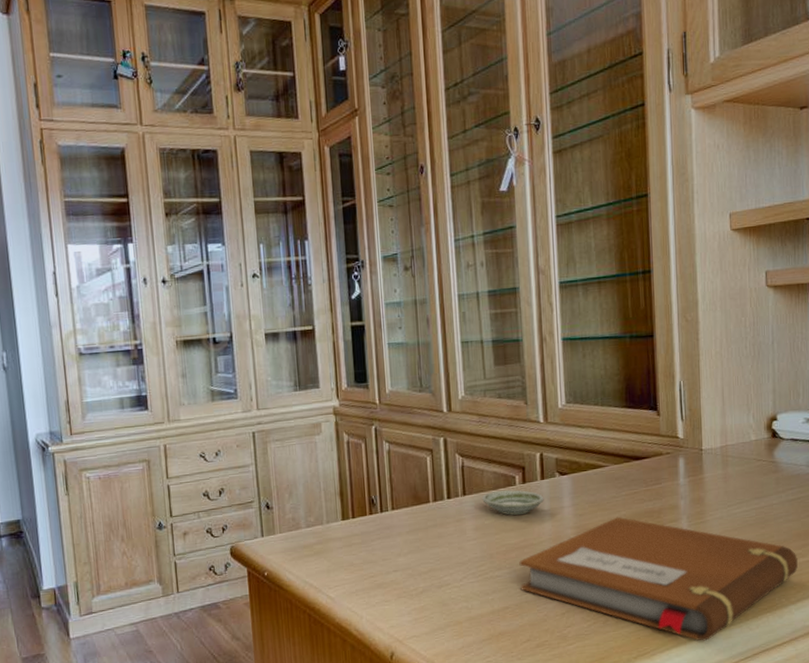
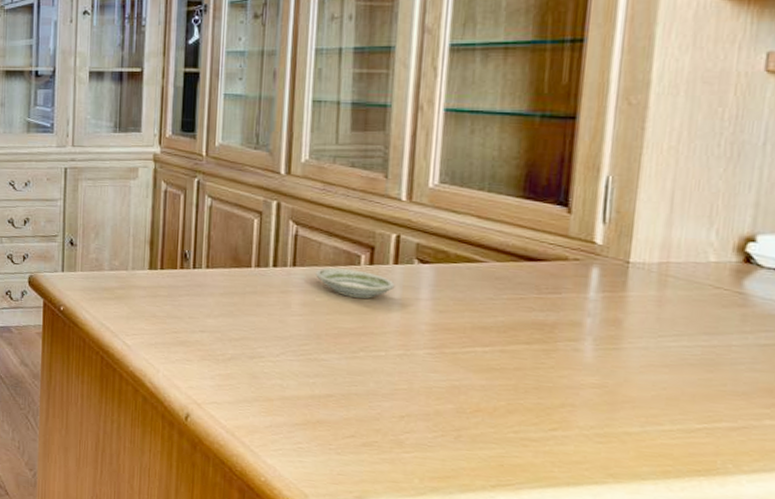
notebook: present [519,516,798,641] -> none [351,322,762,489]

